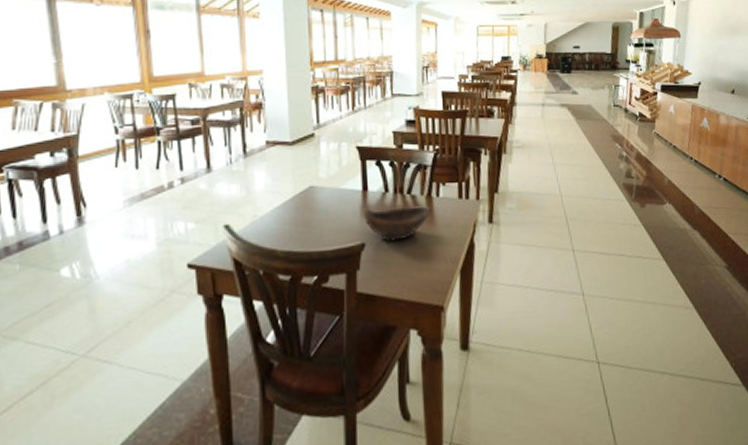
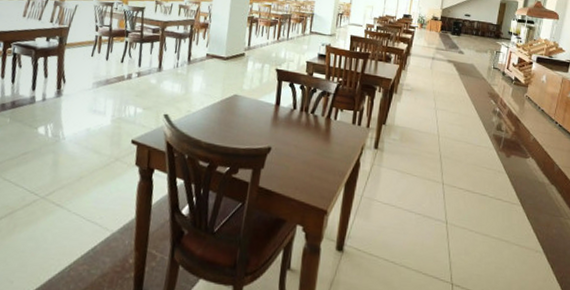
bowl: present [362,206,431,243] -> none [273,117,328,151]

